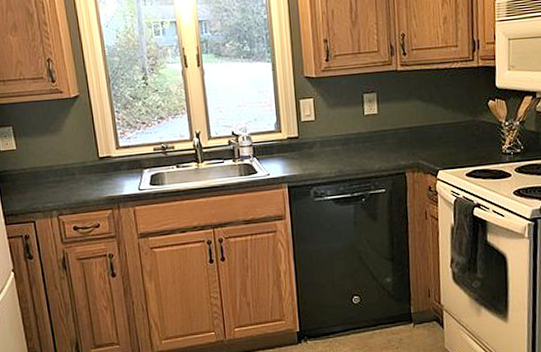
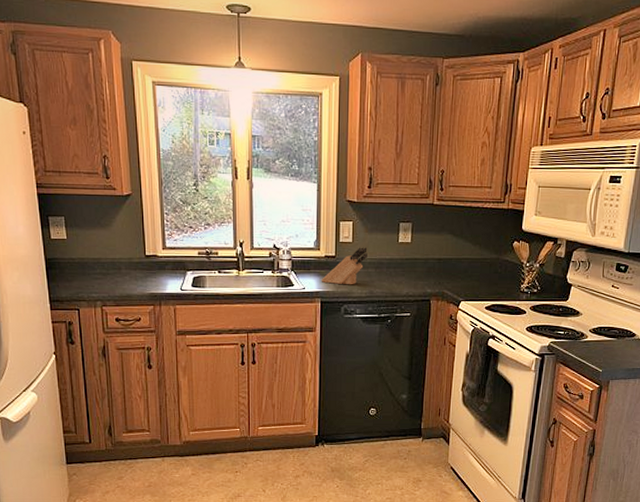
knife block: none [285,124,333,167] -> present [321,247,368,285]

